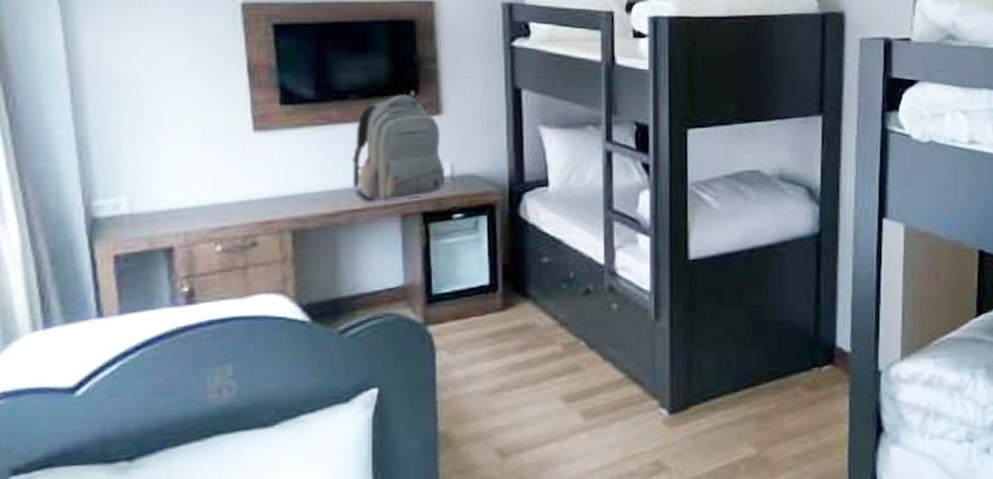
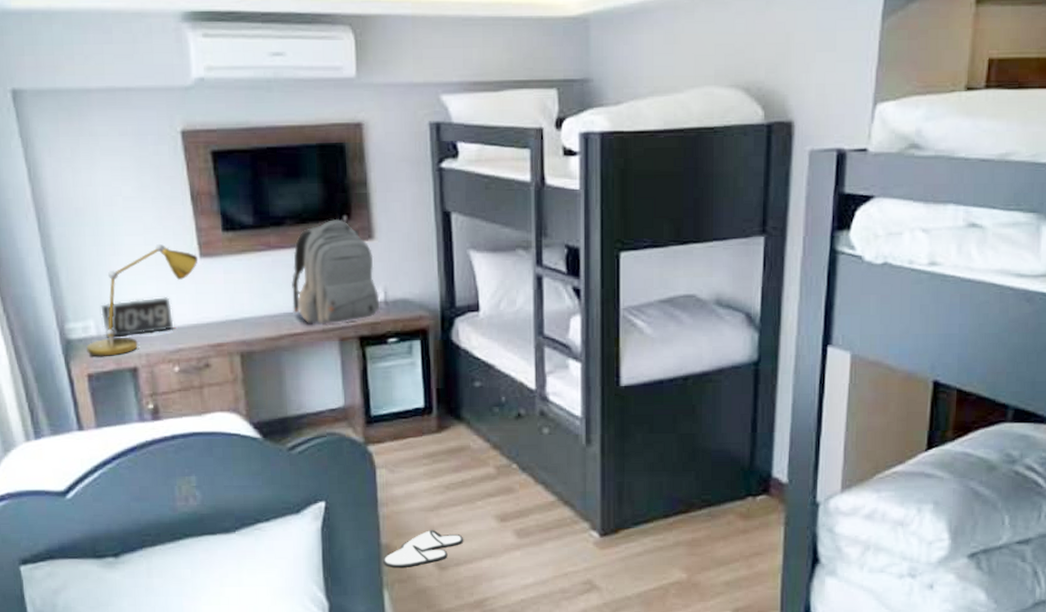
desk lamp: none [114,117,252,237] -> present [85,244,198,357]
alarm clock: none [135,171,219,216] -> present [100,296,174,338]
slippers: none [438,413,527,458] -> present [382,529,463,568]

